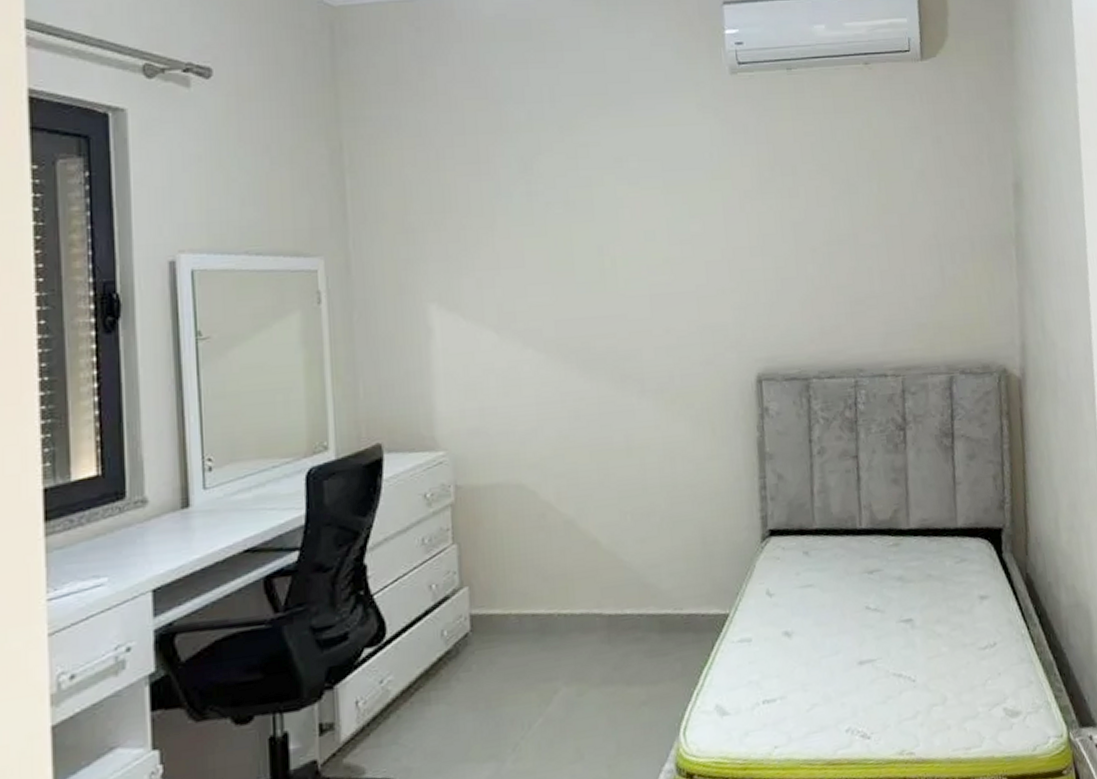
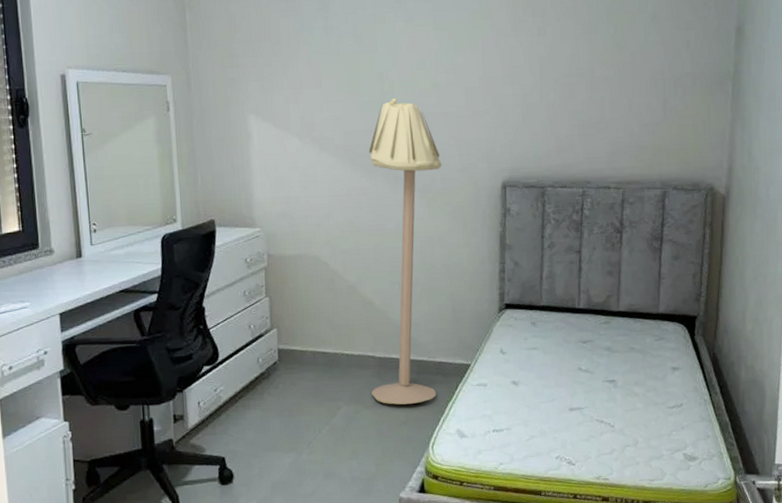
floor lamp: none [587,277,687,679] -> present [368,98,442,405]

